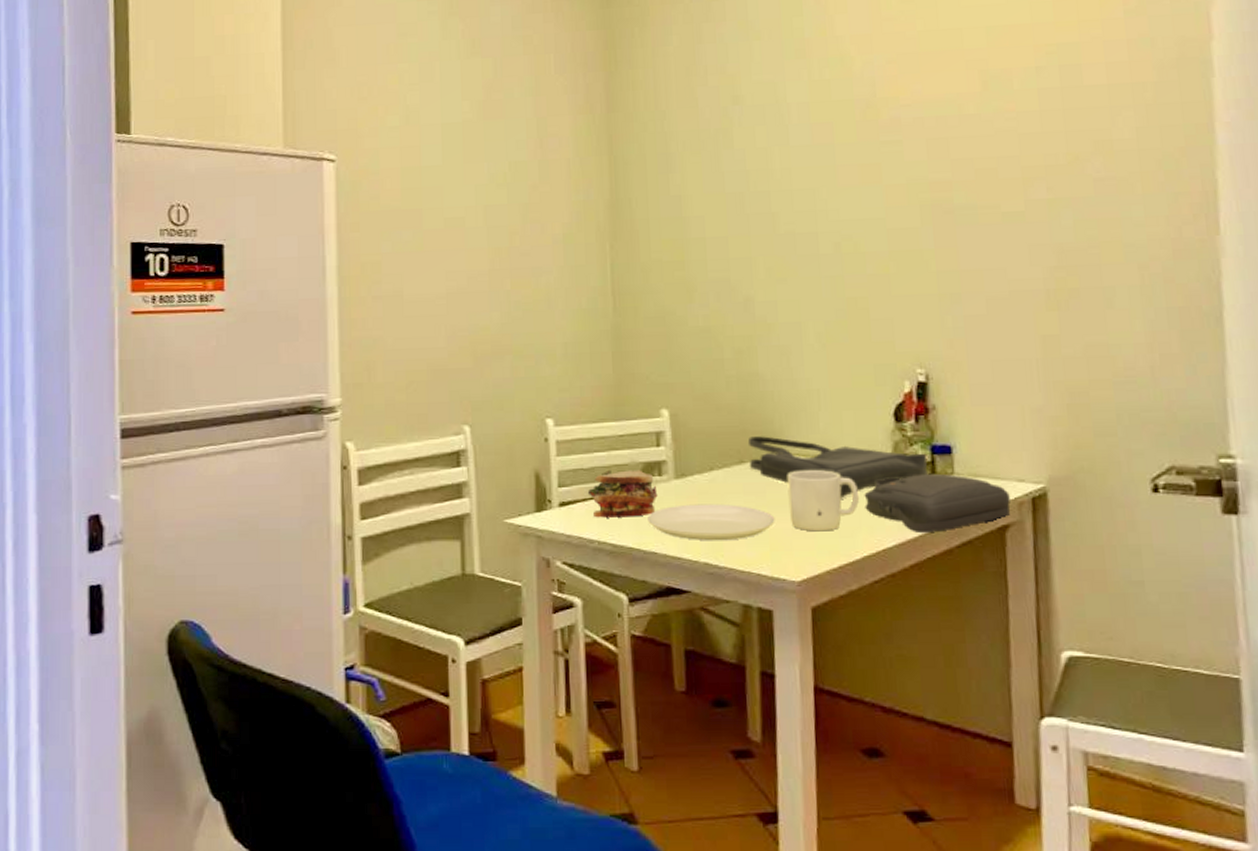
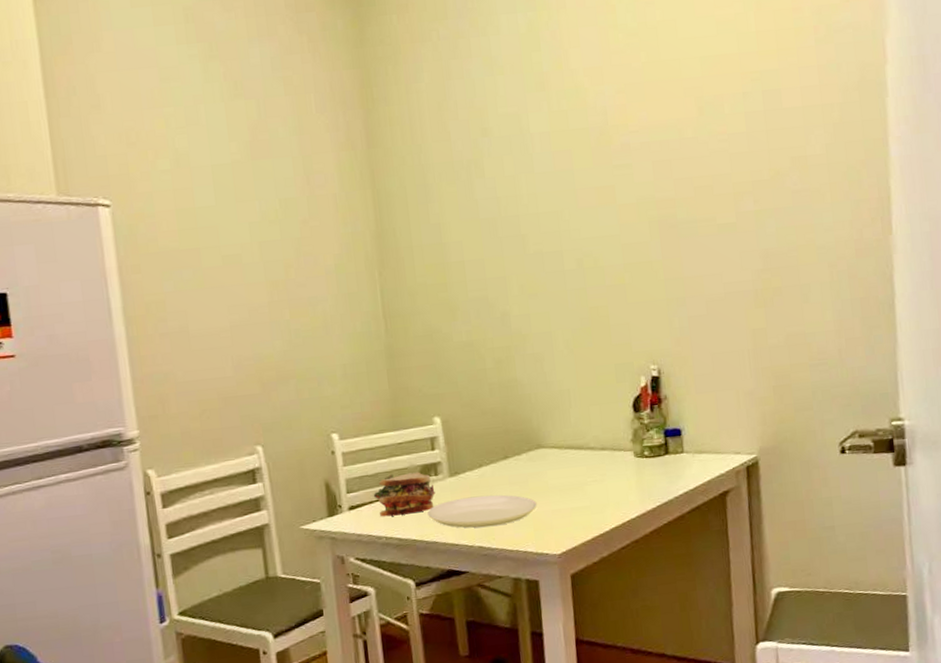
tote bag: present [747,436,928,499] -> none [510,433,662,482]
mug: present [787,469,859,532] -> none [545,458,606,511]
laptop bag: present [864,473,1010,534] -> none [610,453,730,505]

